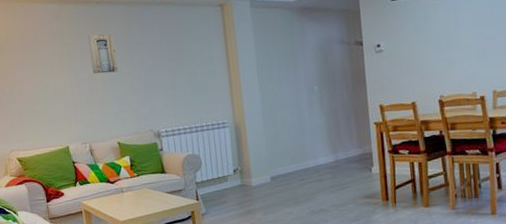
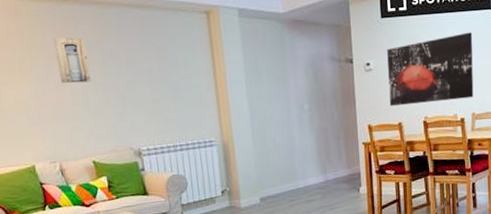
wall art: none [398,9,494,86] -> present [387,32,474,106]

